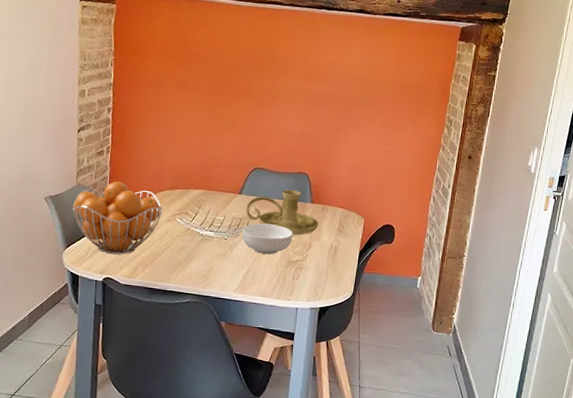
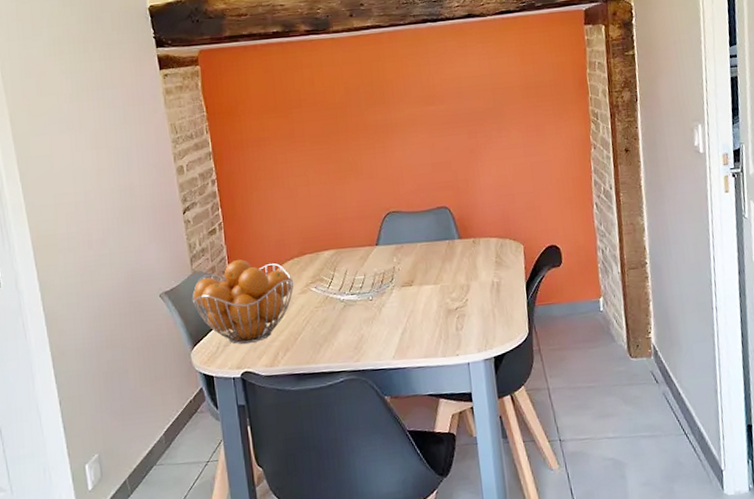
cereal bowl: present [242,223,293,255] -> none [387,271,447,309]
candle holder: present [245,189,319,236] -> none [386,228,473,280]

